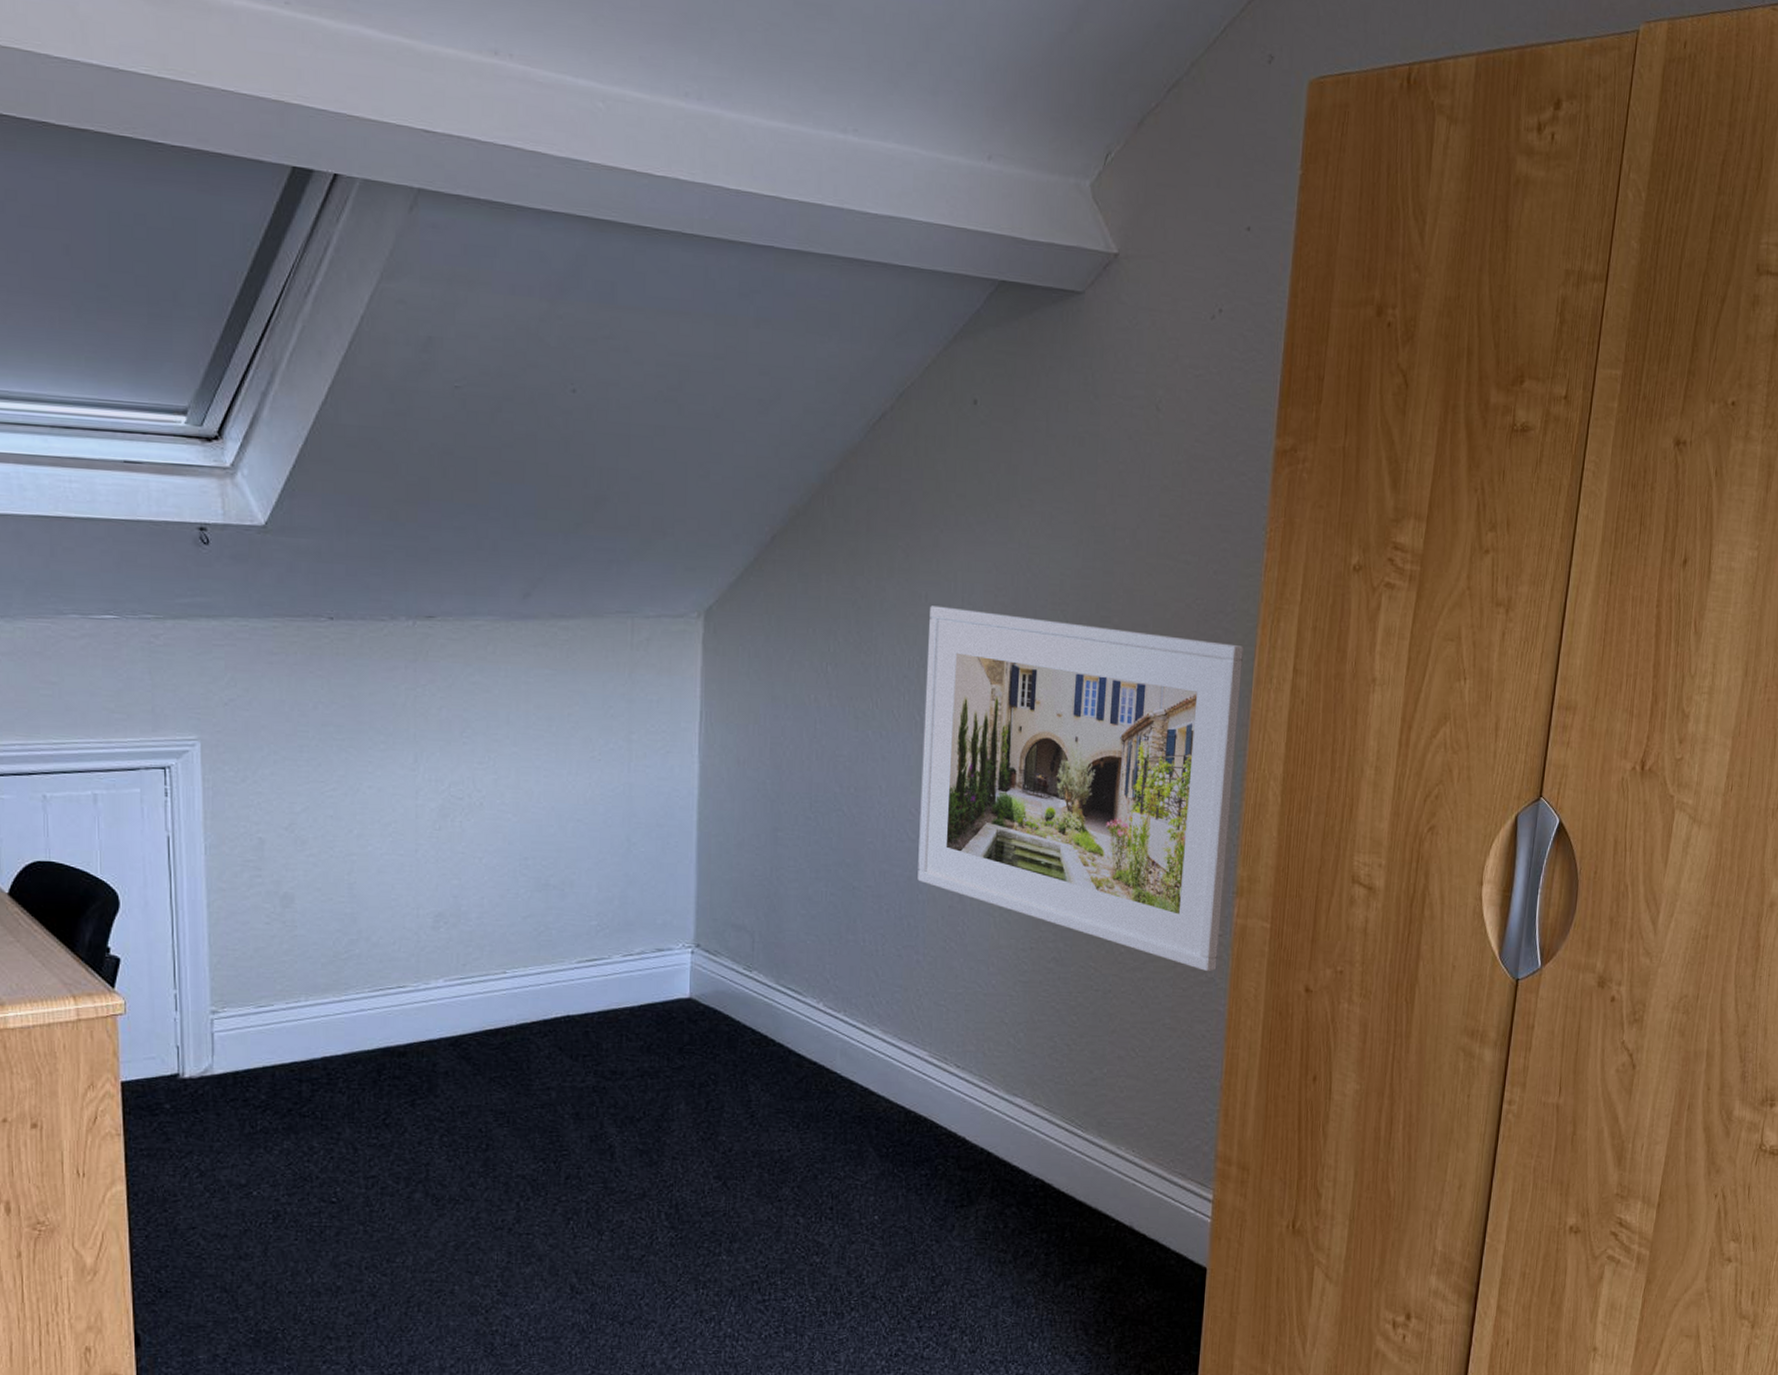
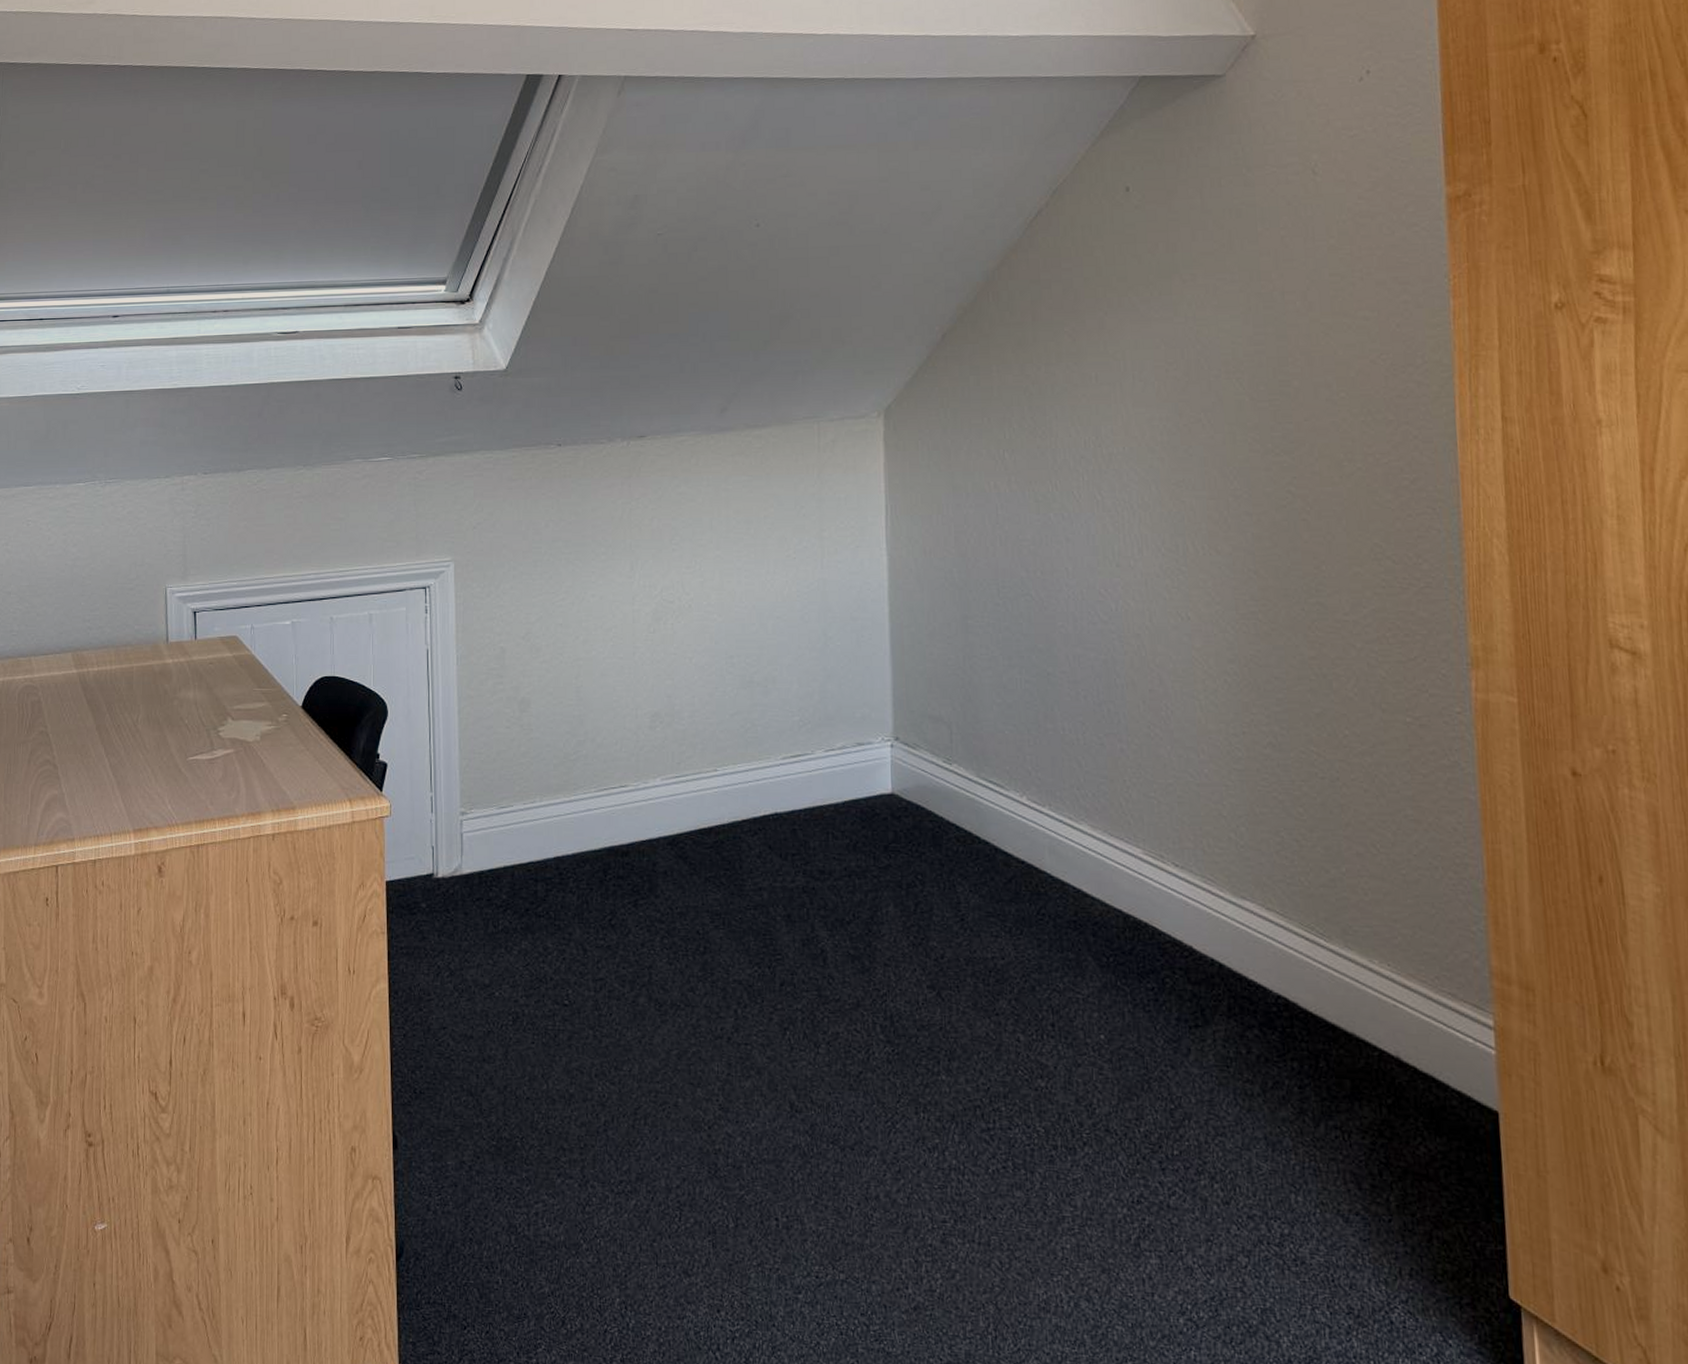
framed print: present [917,606,1243,972] -> none [1101,385,1460,755]

